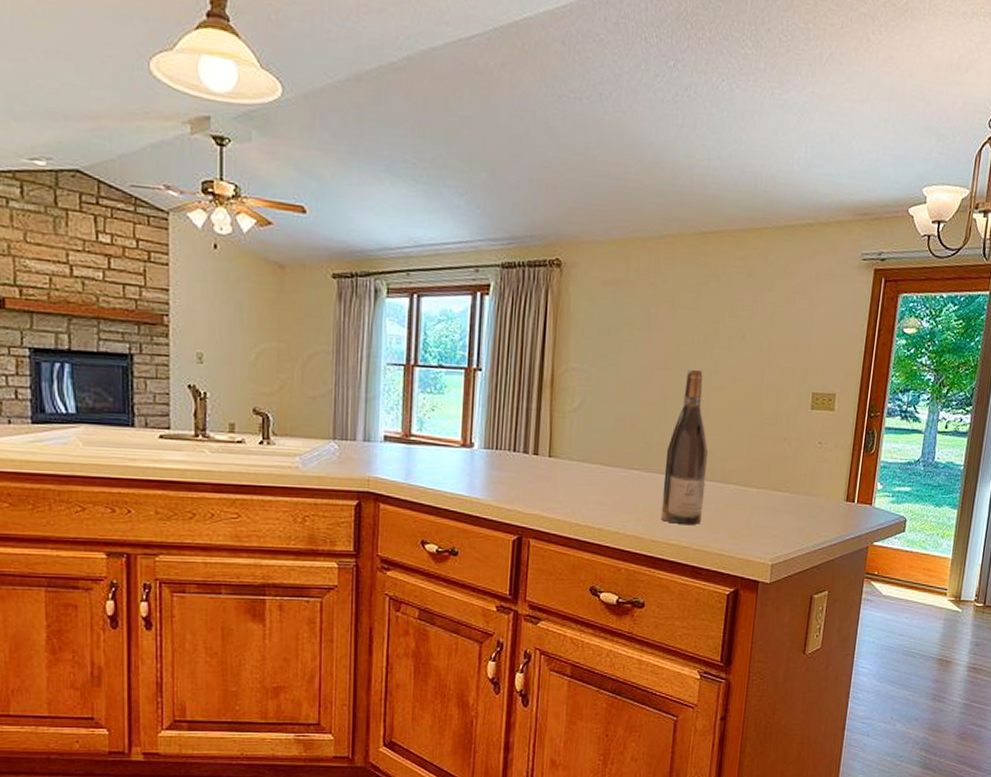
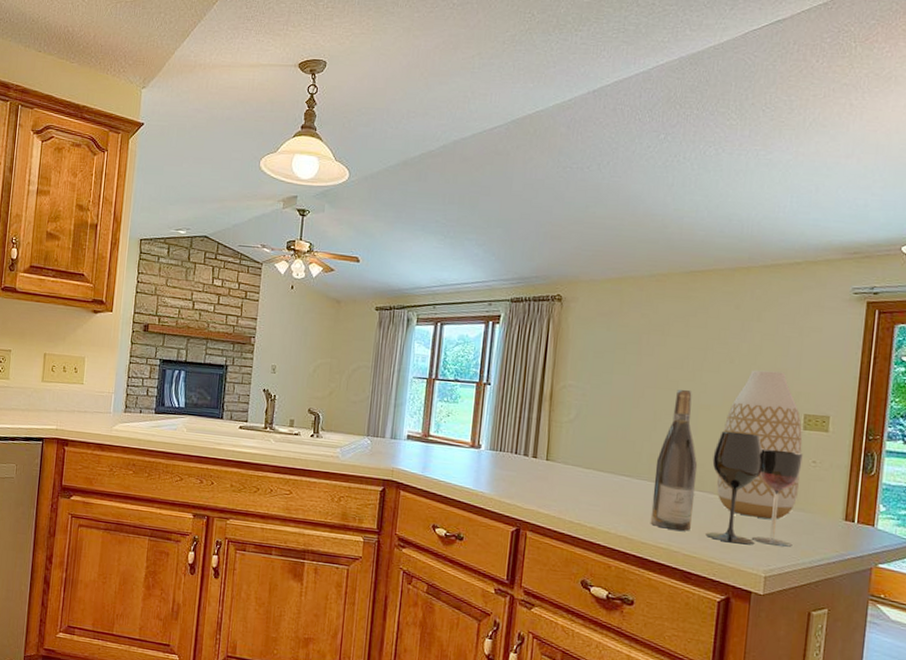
wineglass: none [715,414,773,534] -> present [705,431,764,545]
vase: none [726,345,810,505] -> present [716,370,803,520]
wineglass: none [761,431,810,532] -> present [752,448,803,547]

